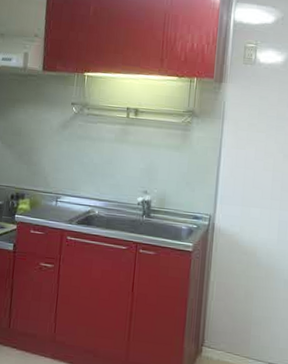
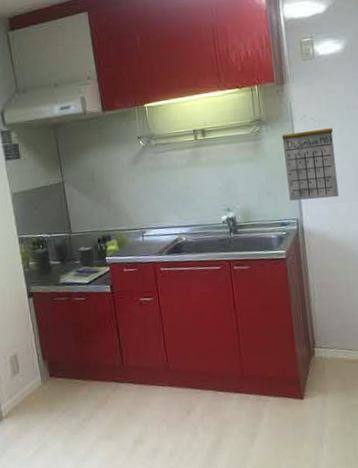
calendar: none [206,116,260,202] -> present [281,115,339,201]

